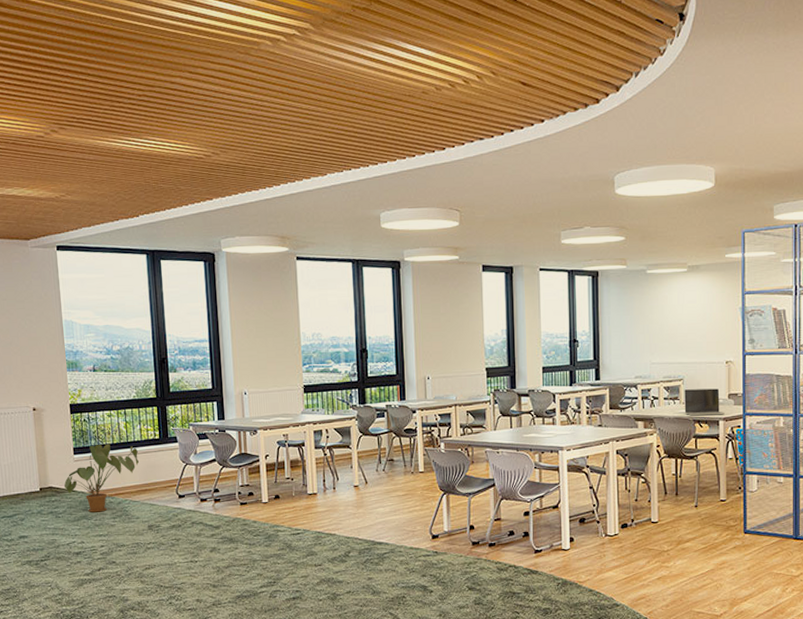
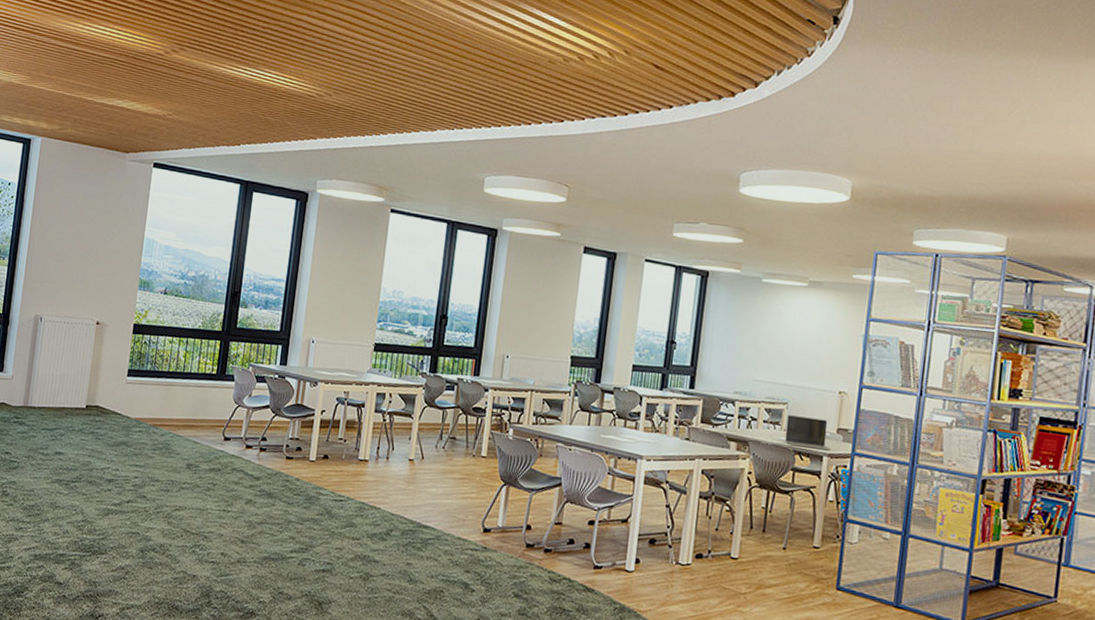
house plant: present [64,443,139,514] -> none [111,369,192,442]

